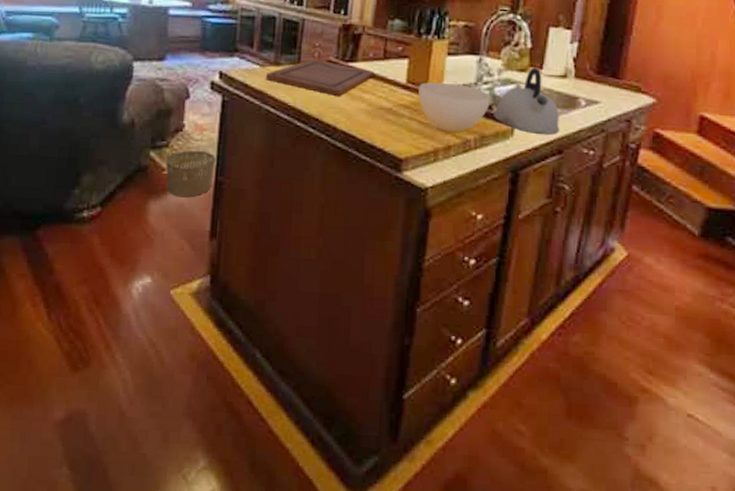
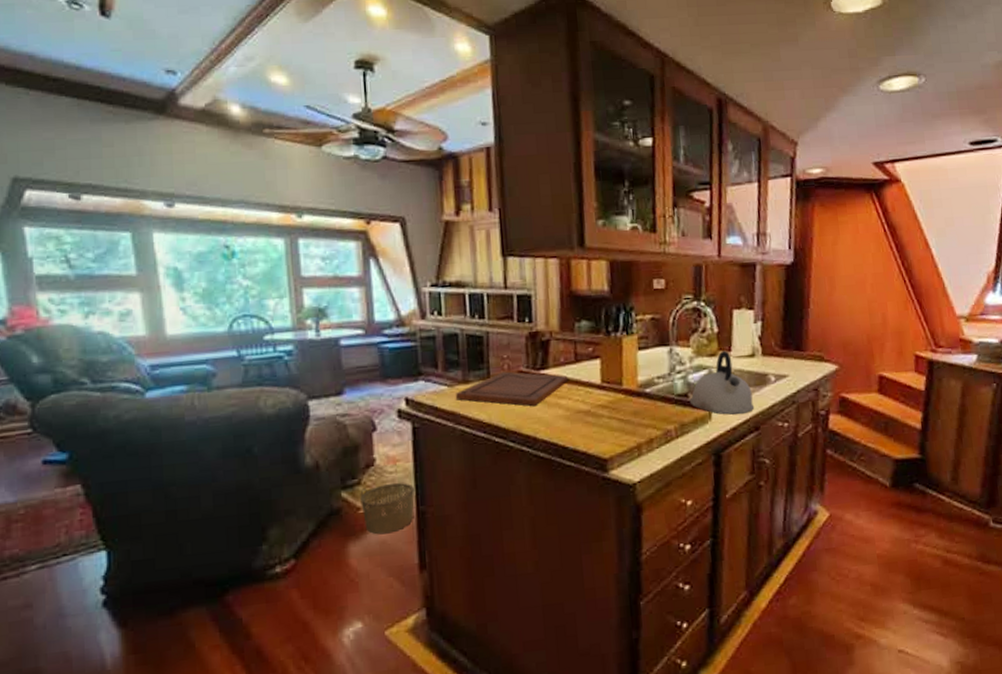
bowl: present [418,82,491,133] -> none [614,377,686,426]

